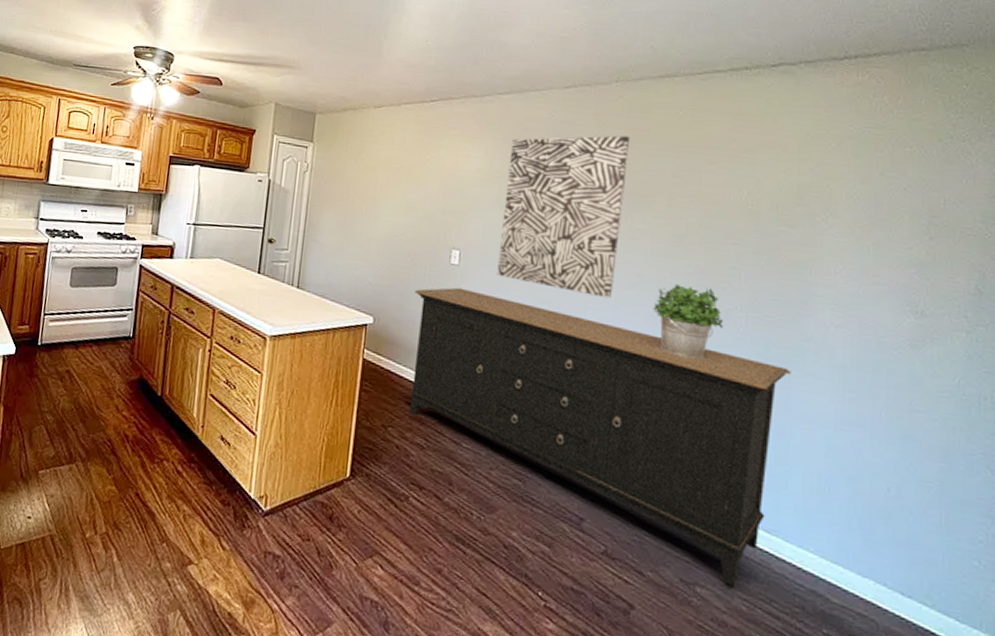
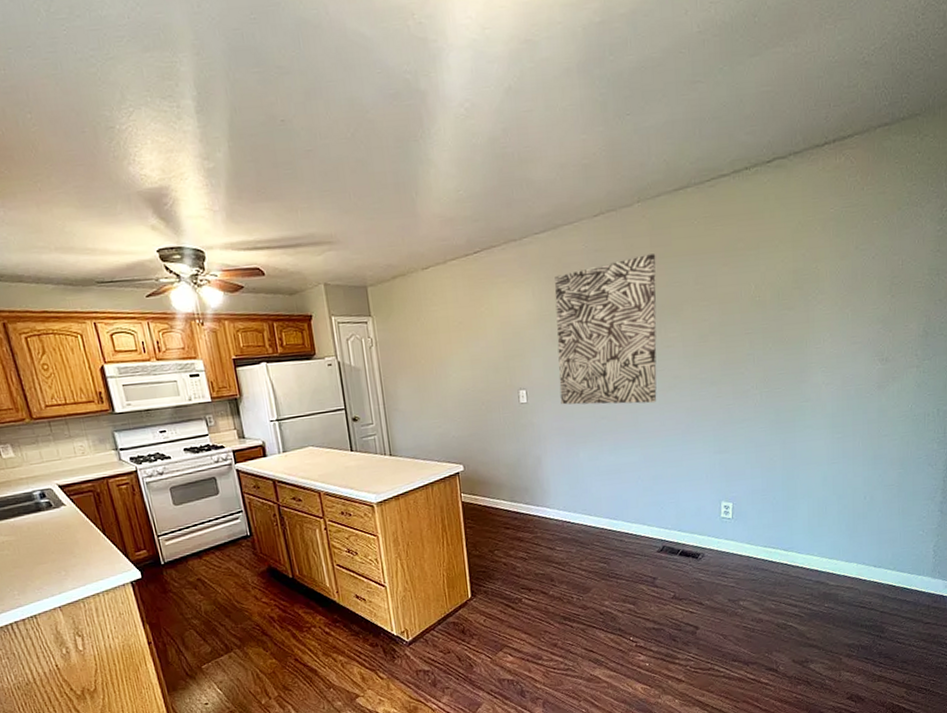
sideboard: present [409,287,791,587] -> none [494,422,796,595]
potted plant: present [652,284,724,360] -> none [689,375,745,437]

